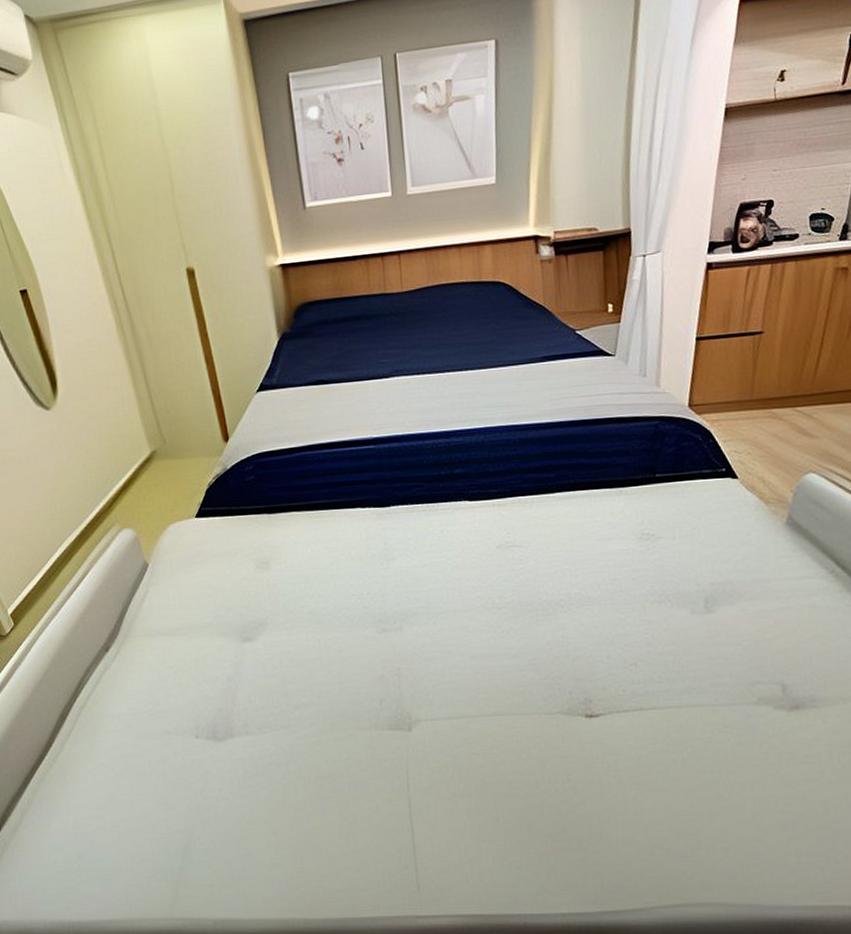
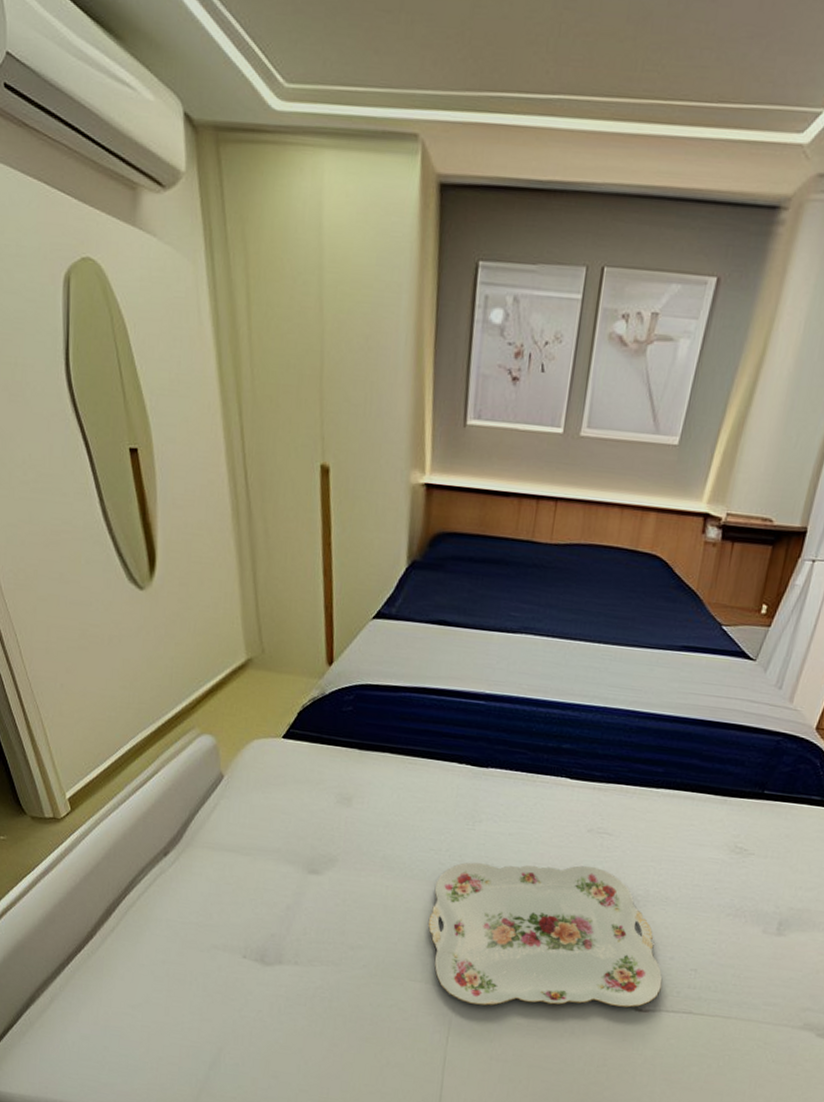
serving tray: none [364,581,606,742] -> present [428,862,663,1008]

